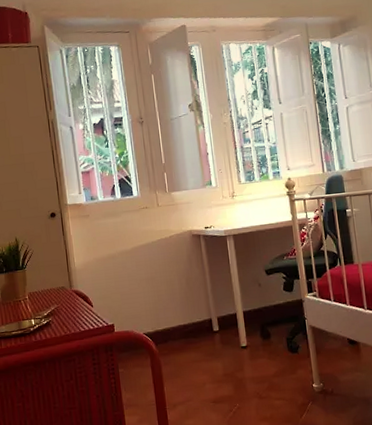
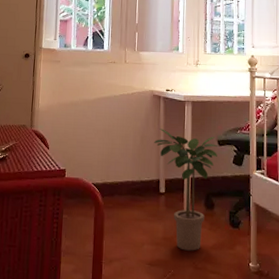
potted plant: none [199,266,267,383] -> present [153,129,219,251]

